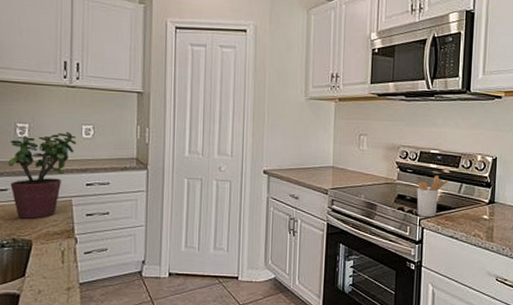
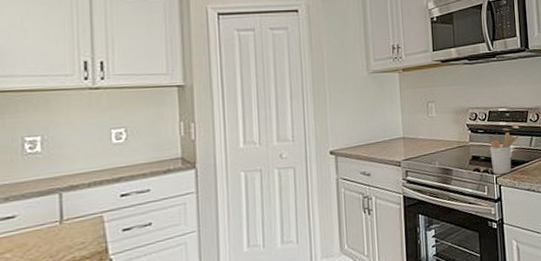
potted plant: present [8,132,77,219] -> none [15,139,106,248]

